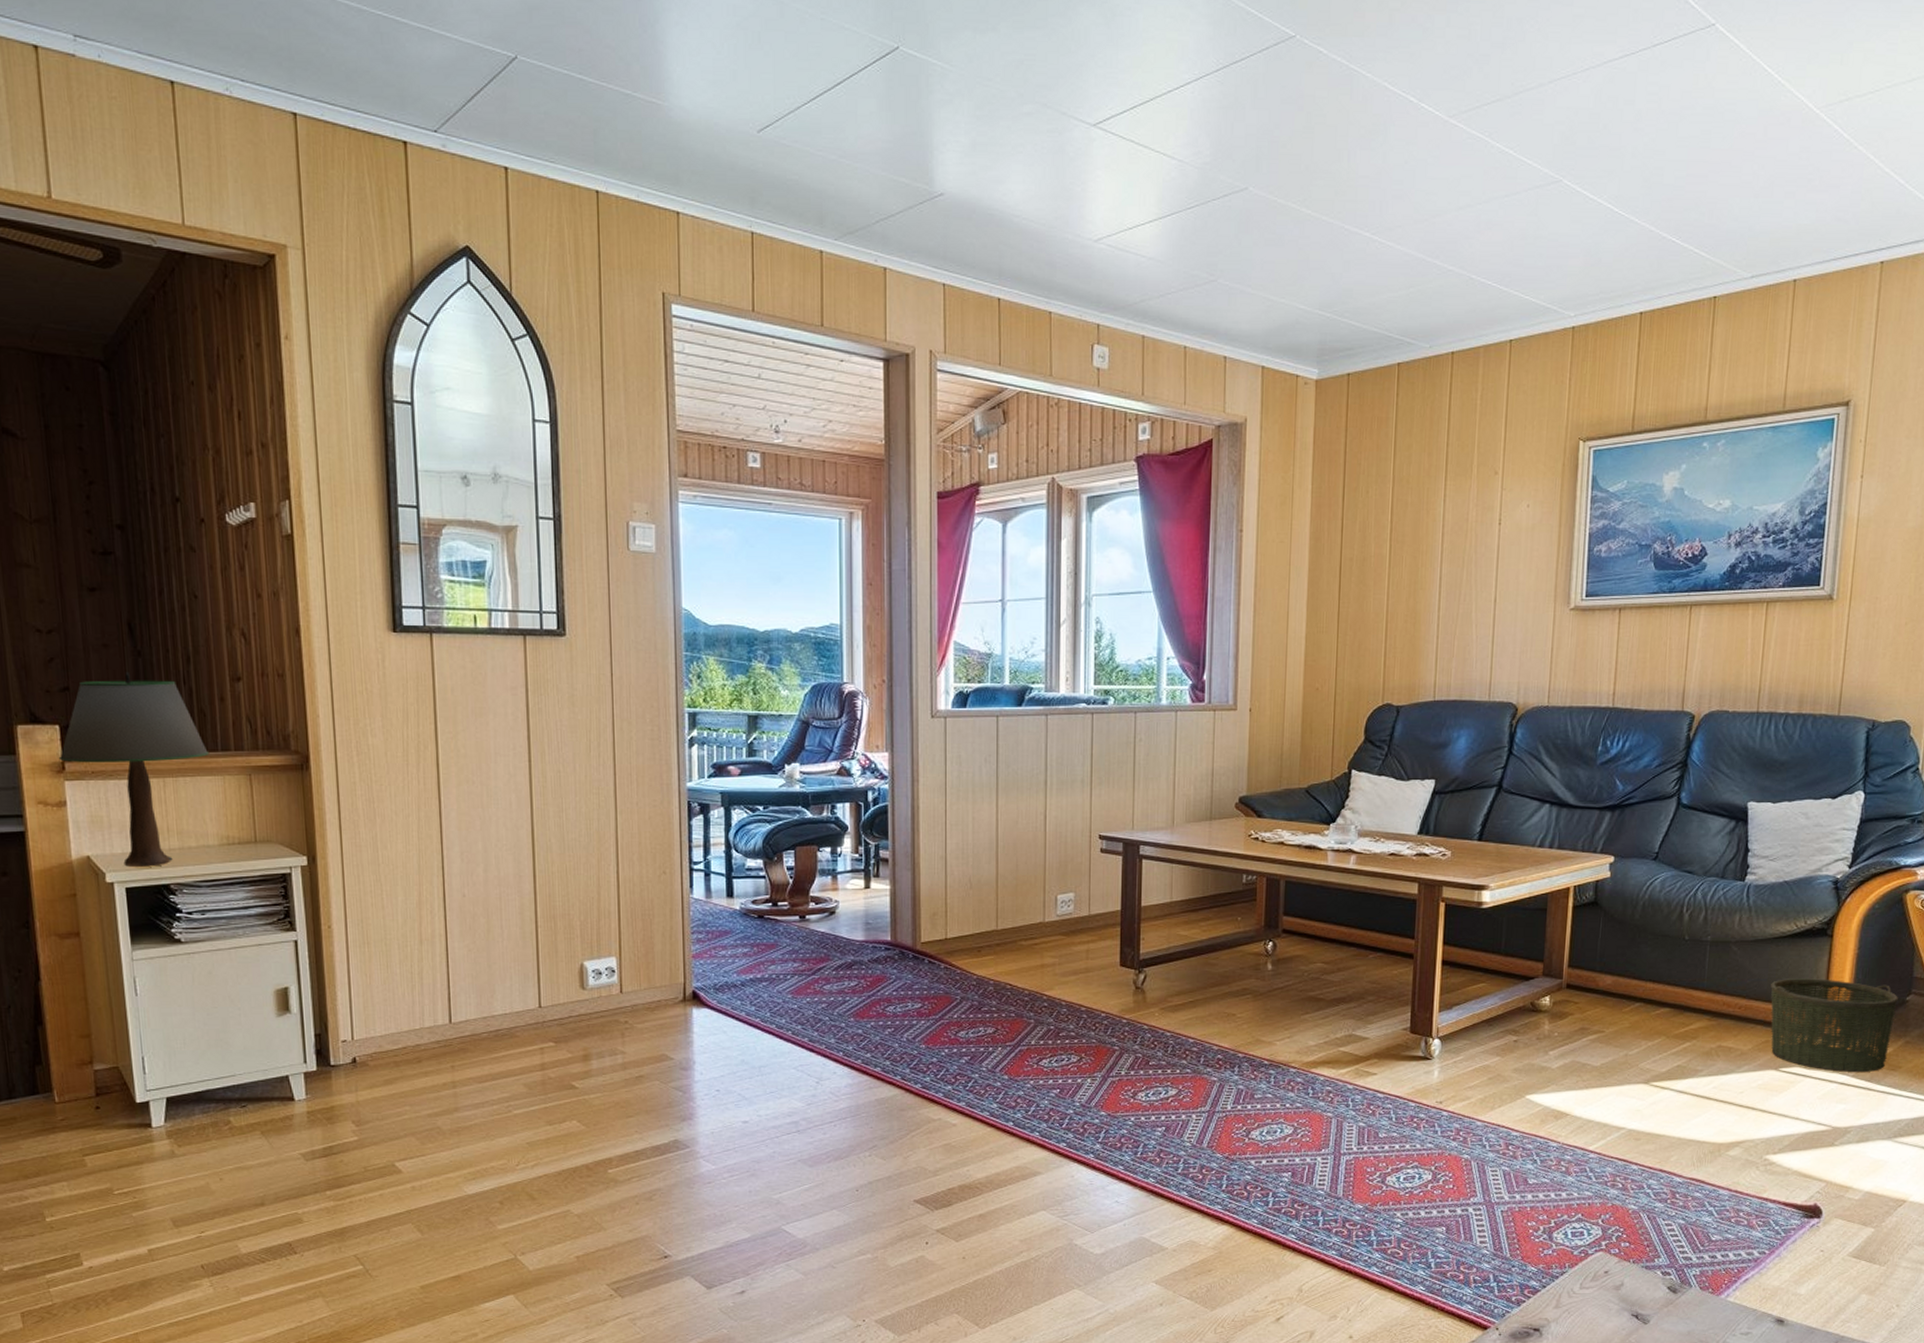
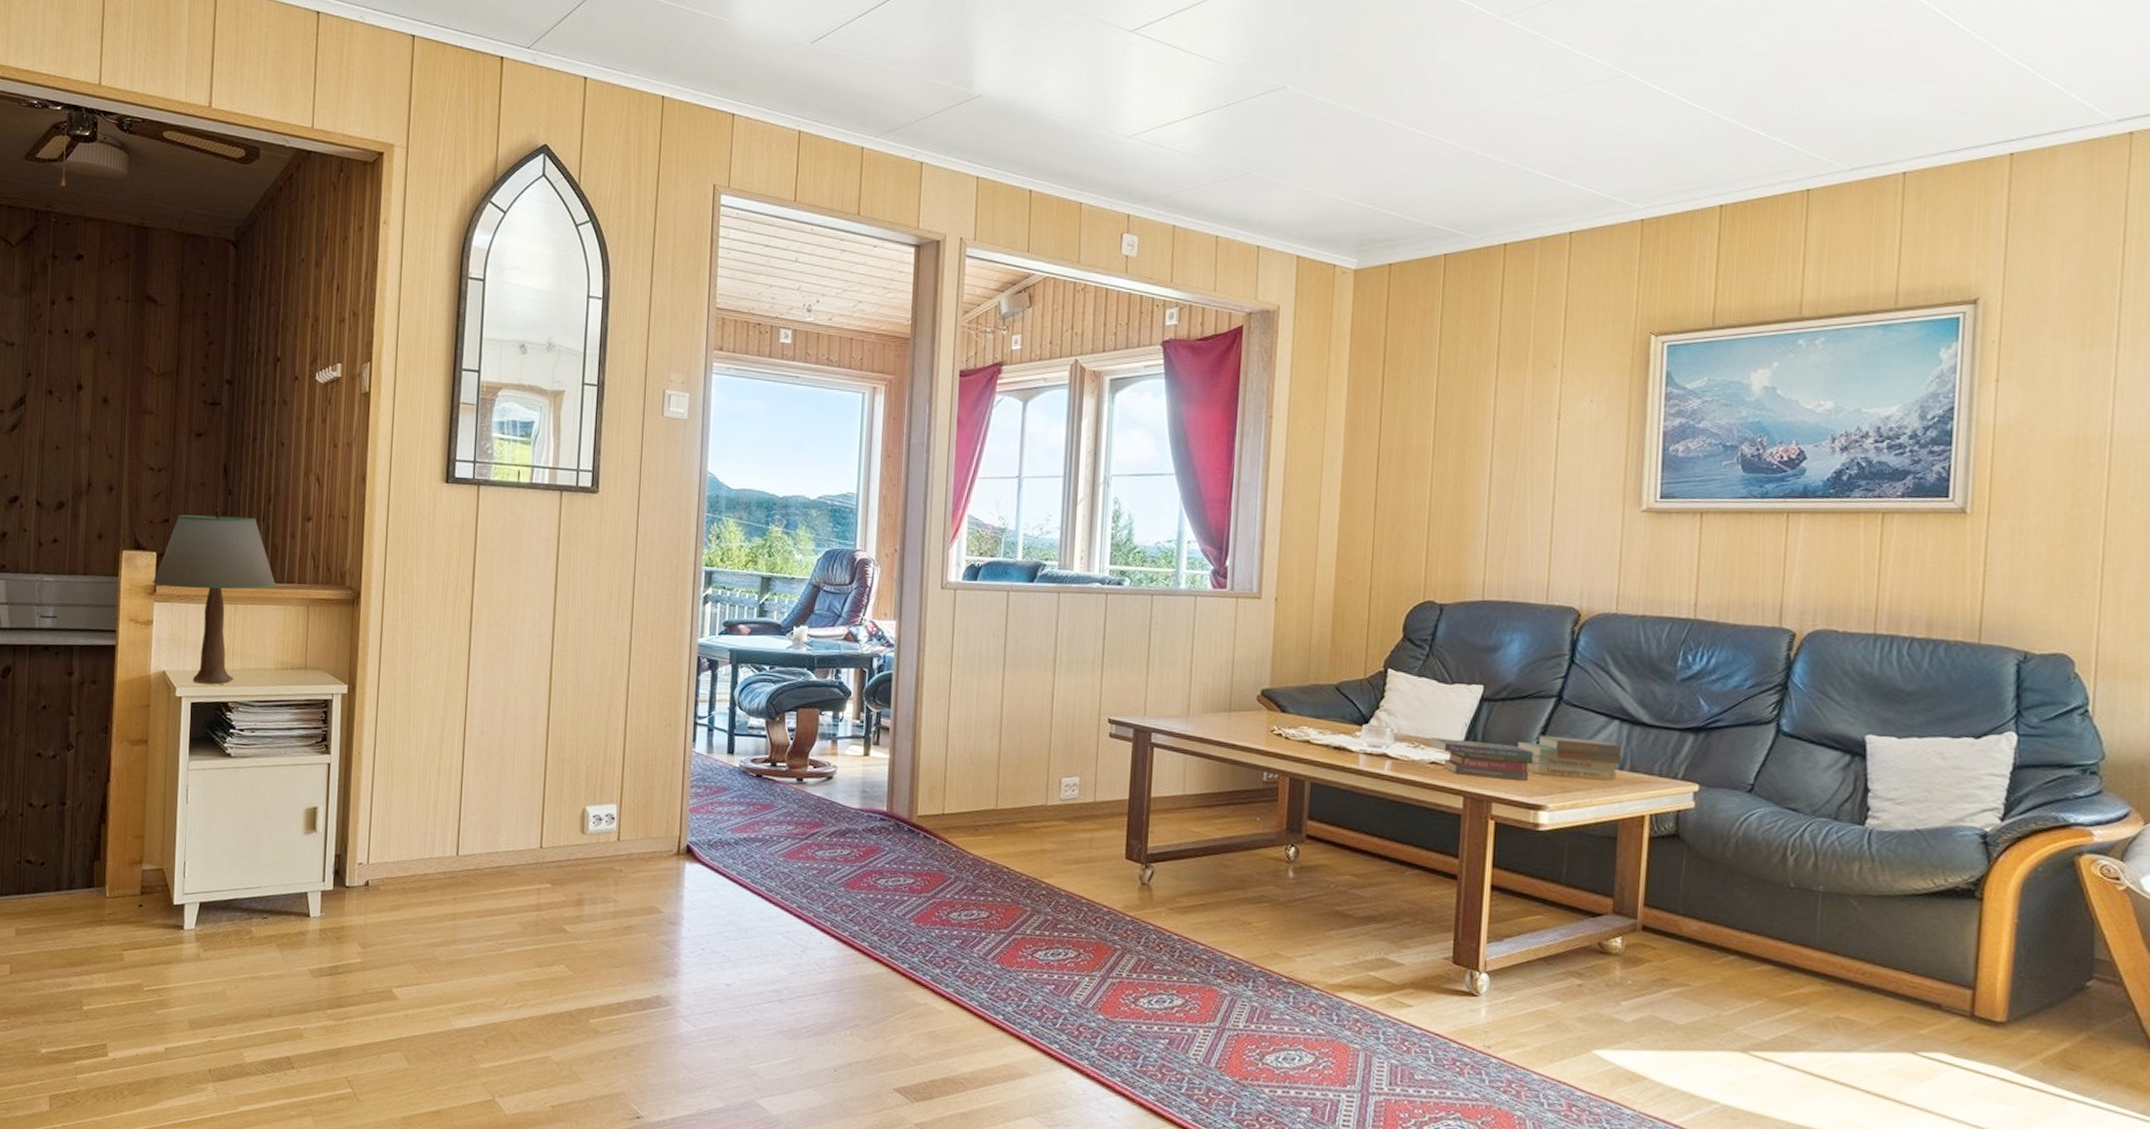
books: none [1388,831,1478,866] -> present [1429,737,1534,782]
books: none [1464,822,1552,859] -> present [1517,735,1623,782]
basket: present [1770,978,1899,1072] -> none [1903,944,2076,1069]

